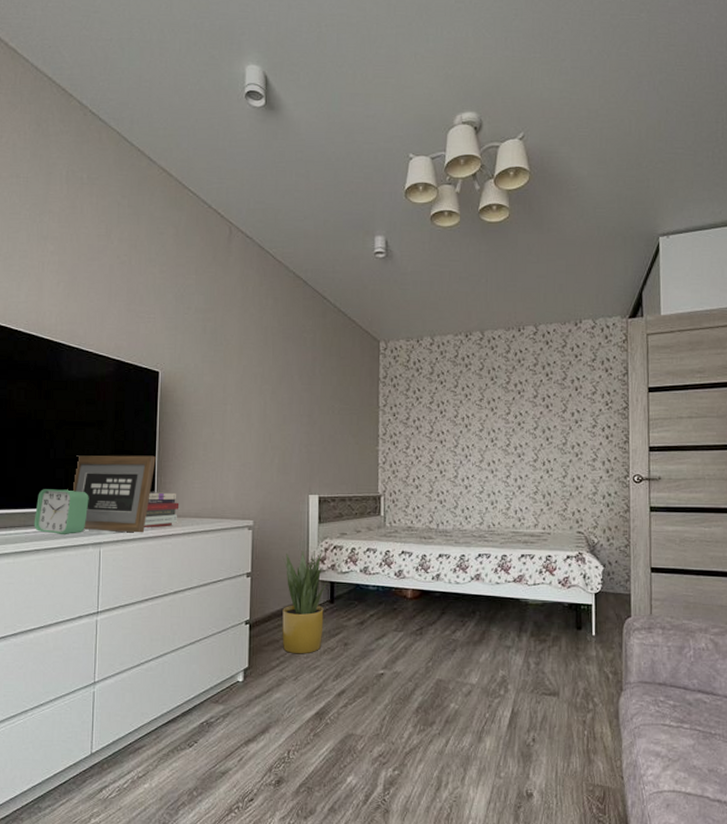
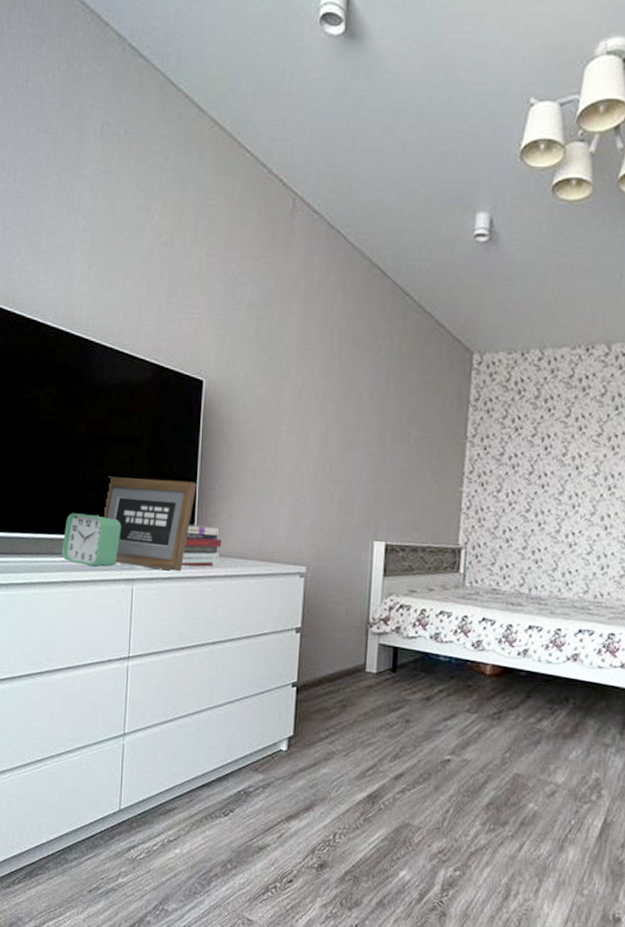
planter: present [282,550,328,654] -> none [333,607,391,728]

